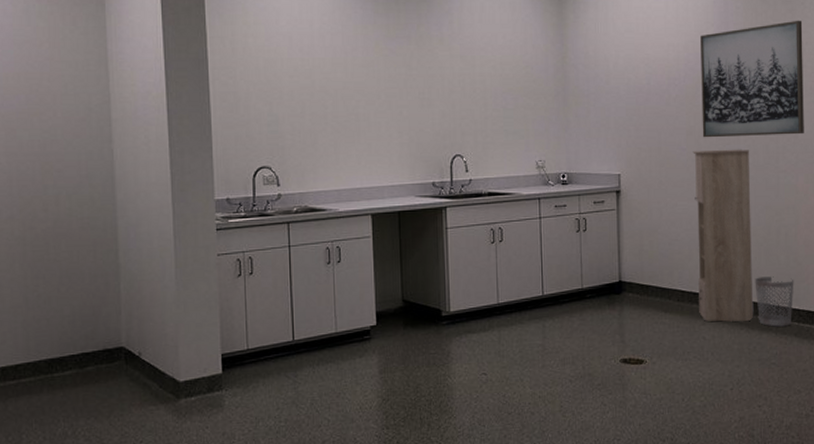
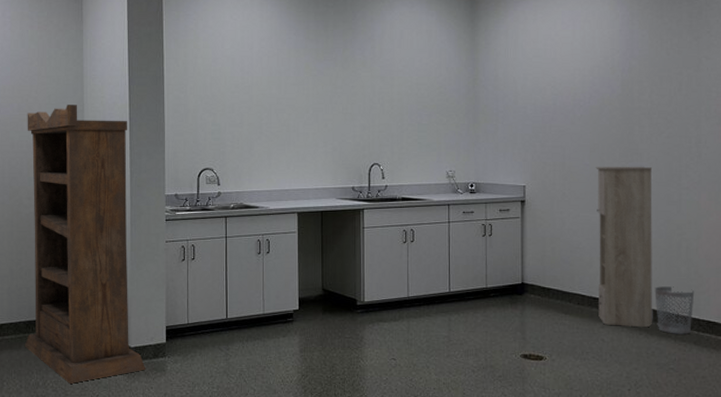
bookshelf: none [38,95,199,430] -> present [24,105,146,384]
wall art: present [700,20,804,138] -> none [605,47,708,155]

